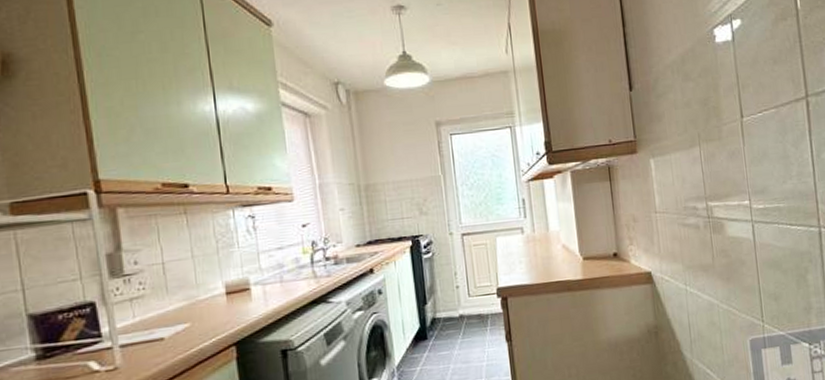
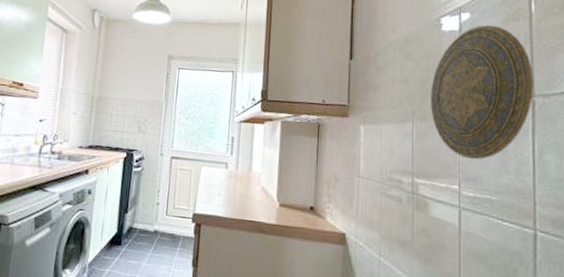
decorative plate: none [712,28,807,172] -> present [431,24,534,160]

